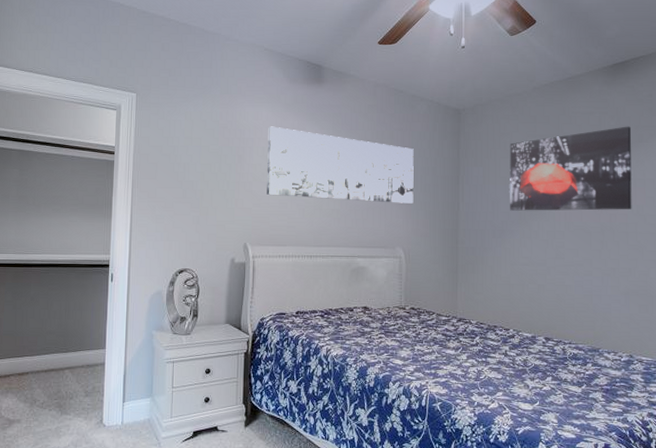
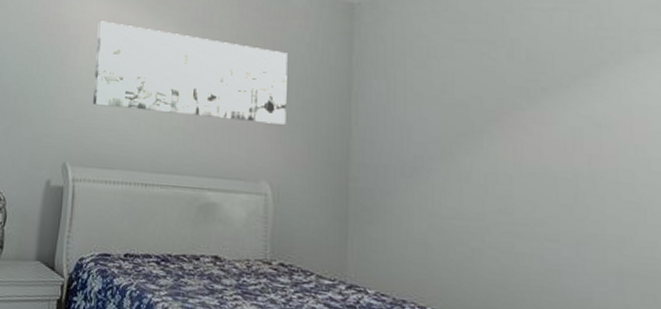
wall art: present [509,126,632,211] -> none [427,29,626,150]

